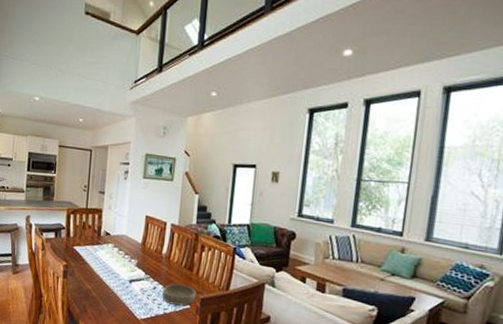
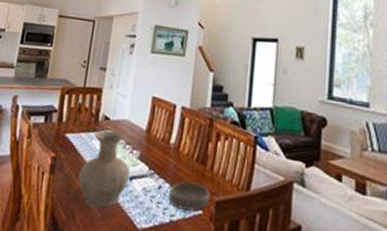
vase: none [87,243,130,305] -> present [78,130,131,209]

